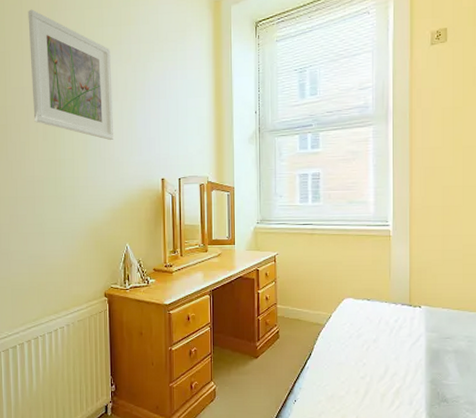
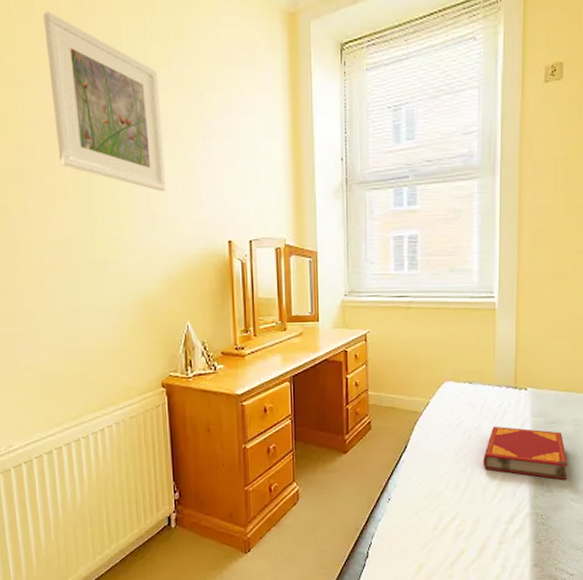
hardback book: none [381,339,462,391] -> present [483,426,568,479]

